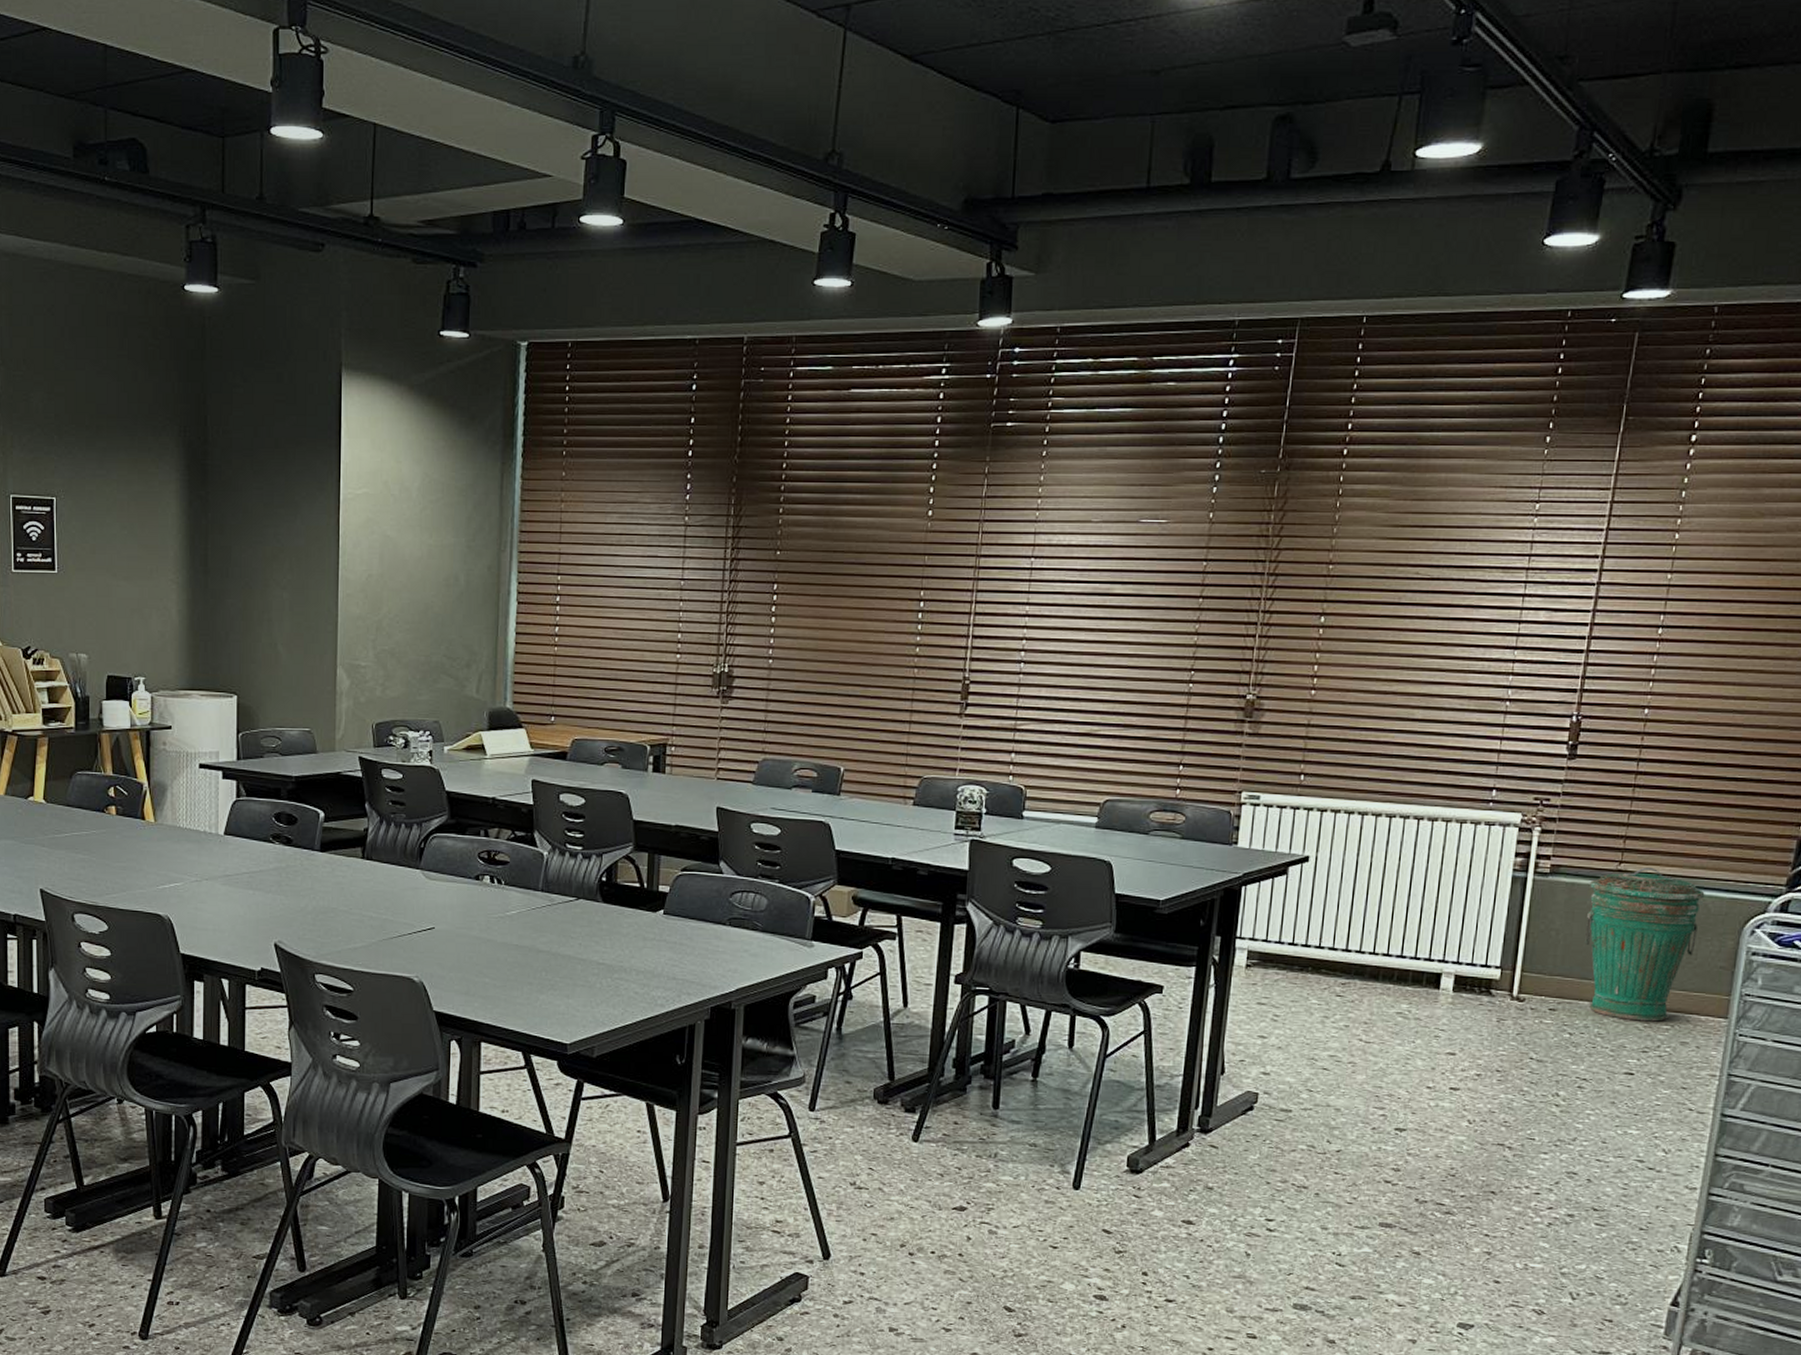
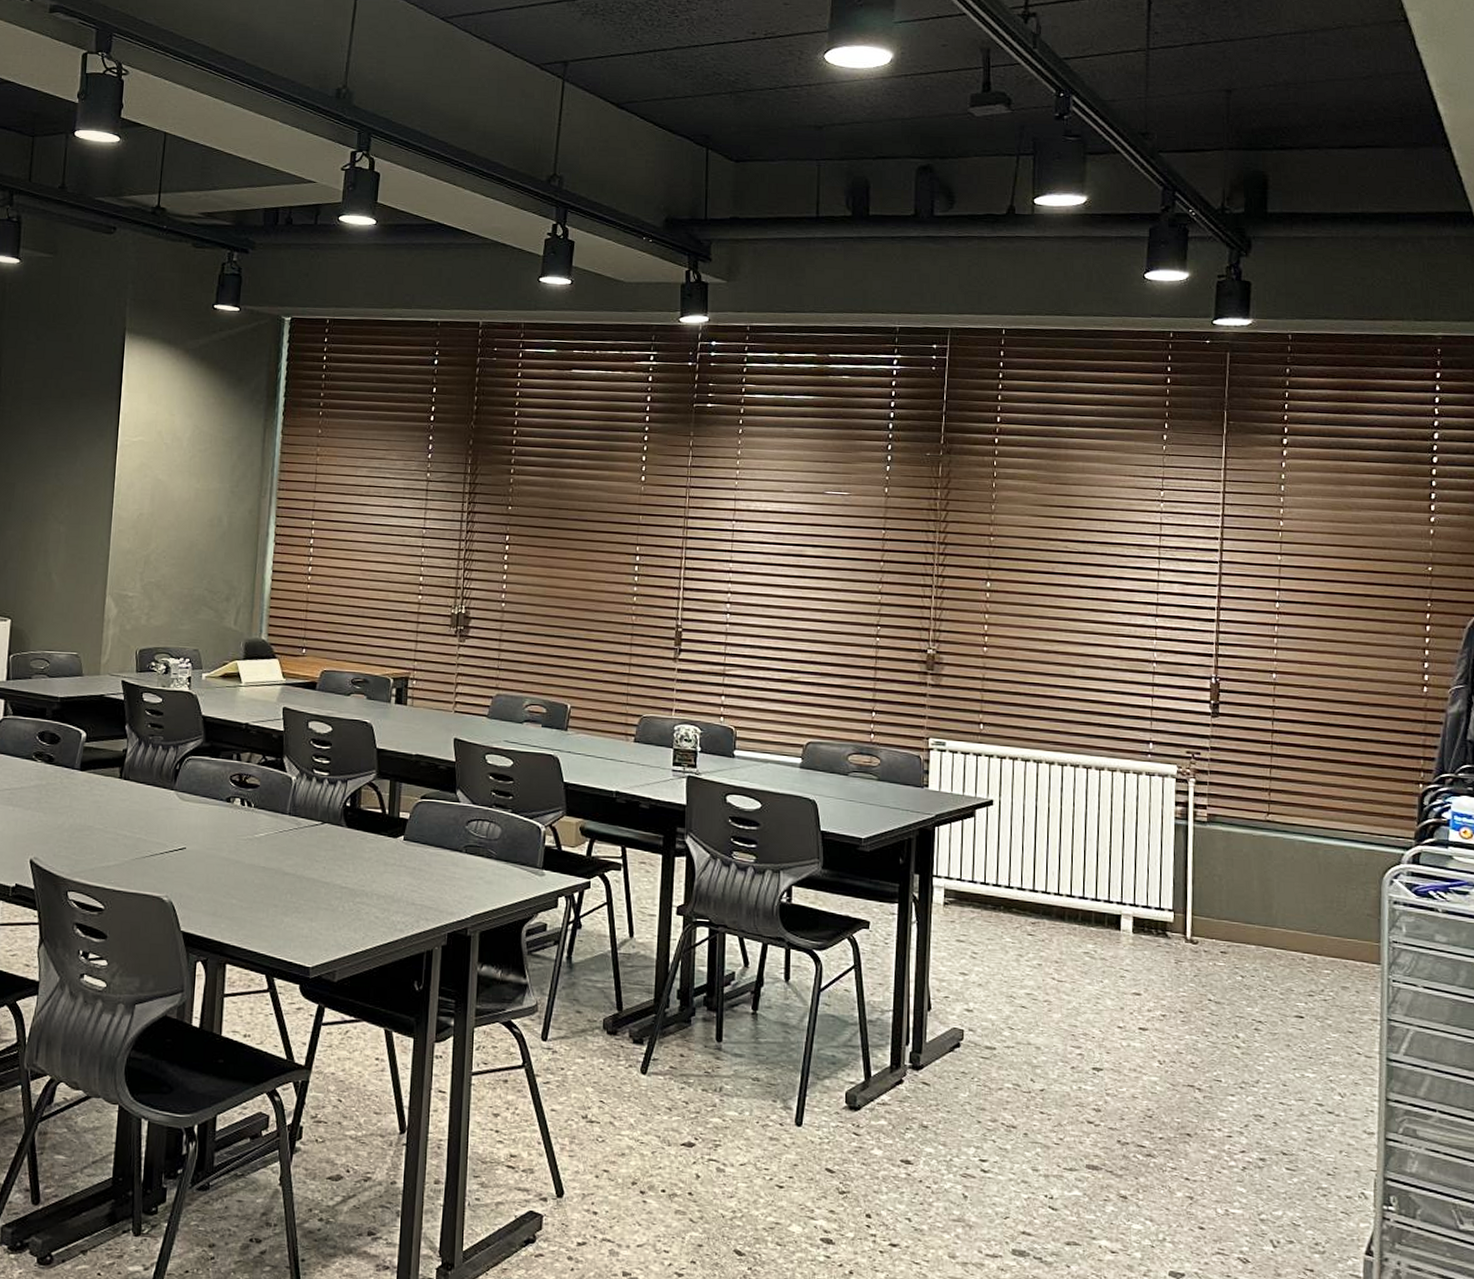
trash can: present [1585,867,1705,1022] -> none [1244,818,1345,966]

